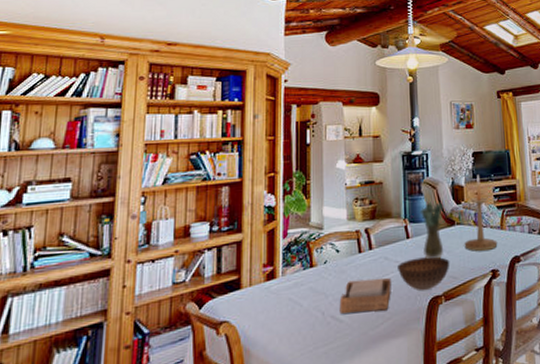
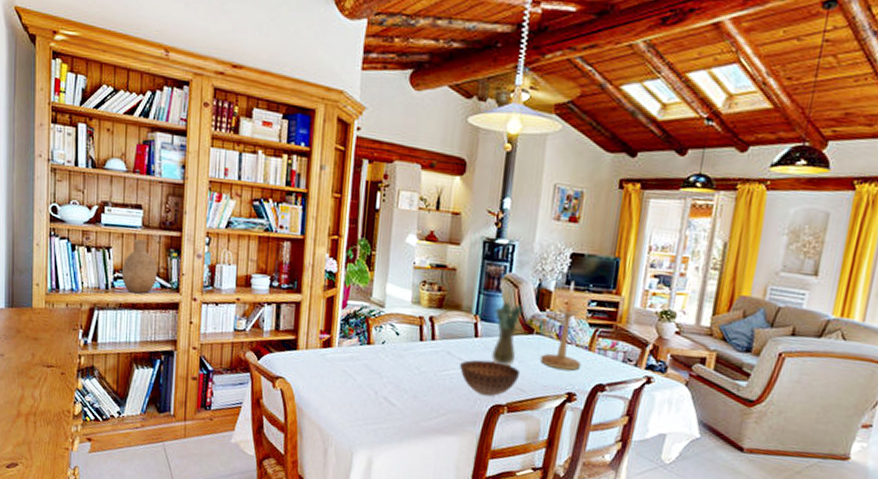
decorative vase: none [44,210,87,270] -> present [122,239,158,294]
napkin holder: present [339,277,391,314] -> none [393,367,451,406]

